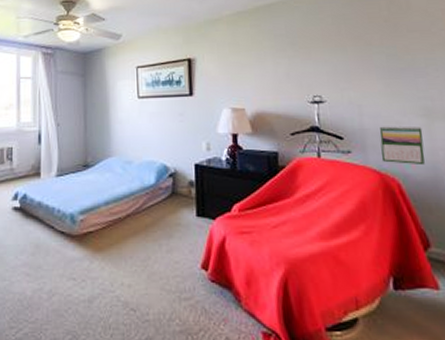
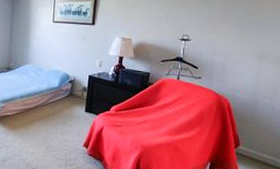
calendar: present [379,126,425,166] -> none [221,62,254,92]

